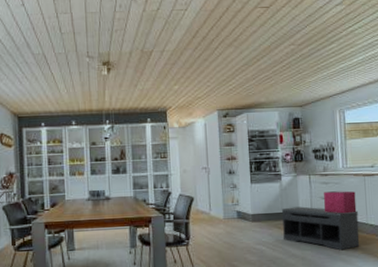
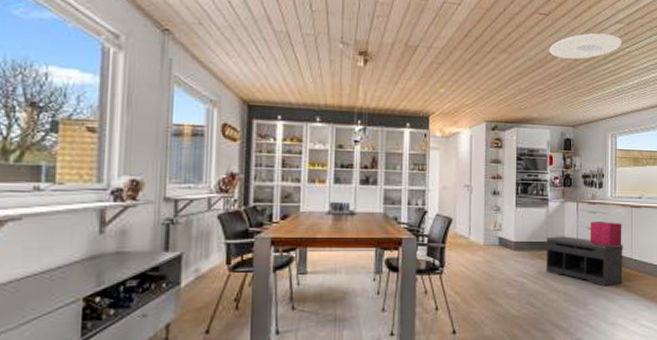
ceiling light: none [272,17,344,46] -> present [549,33,622,60]

